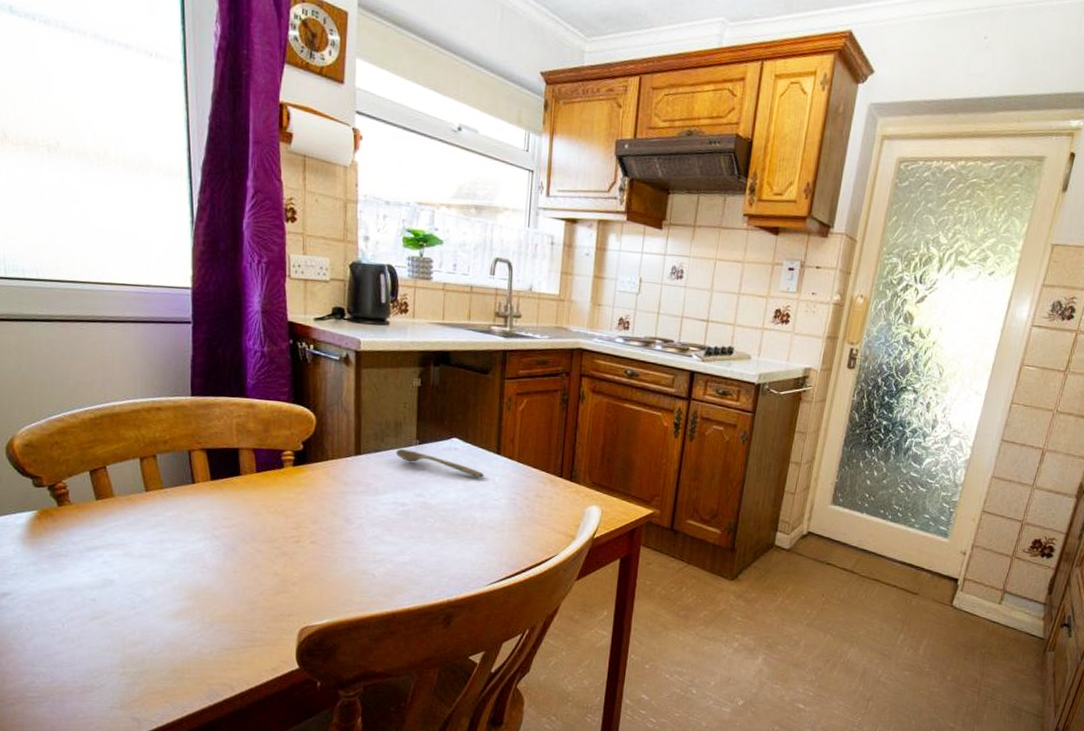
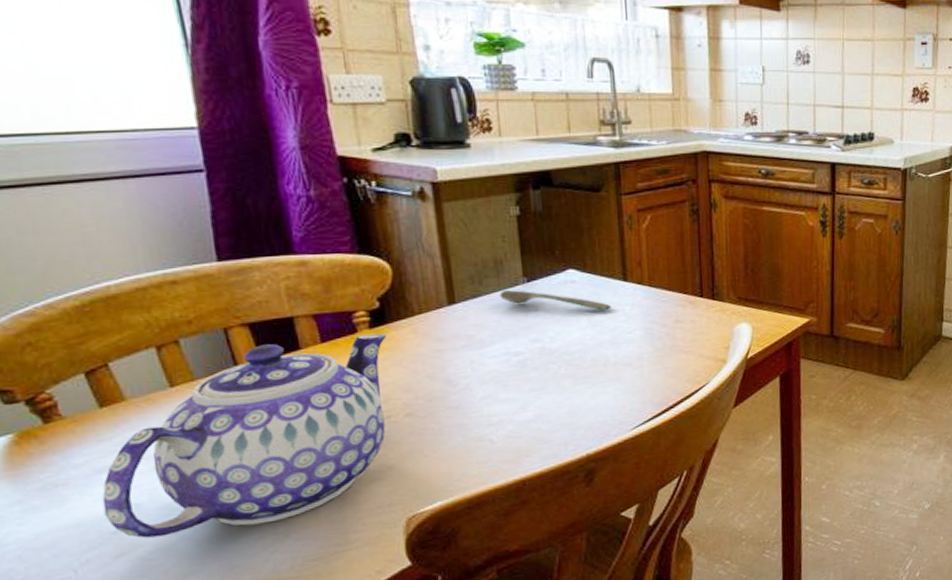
teapot: none [88,467,305,613] -> present [102,333,387,538]

